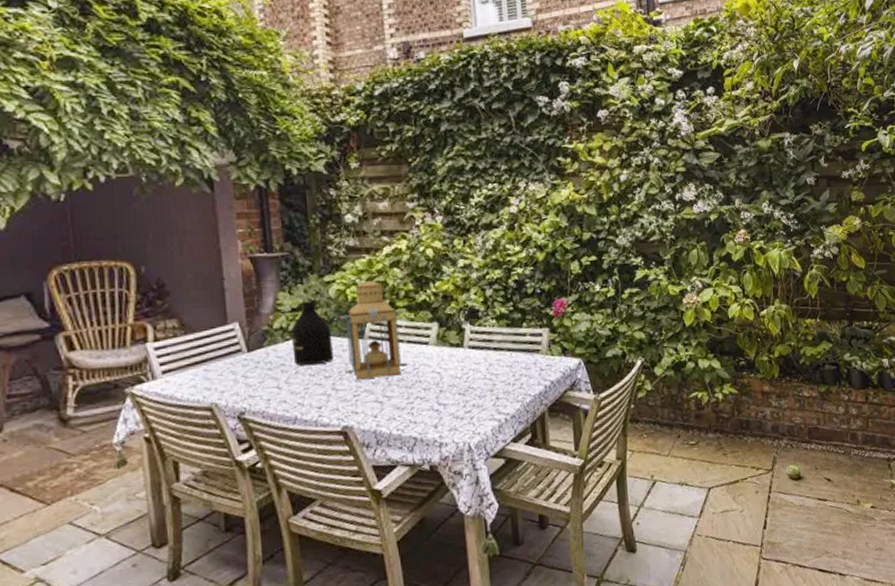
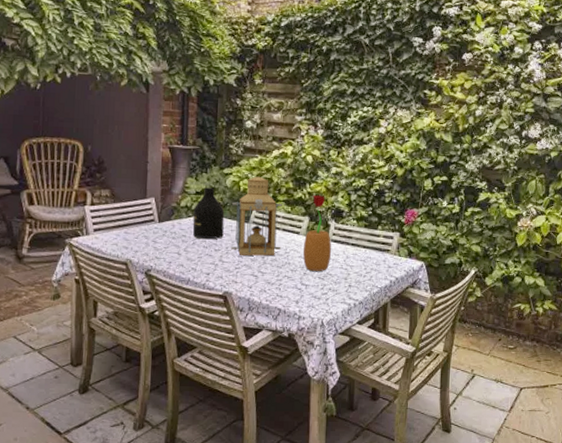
potted flower: none [435,295,471,387] -> present [303,195,332,271]

